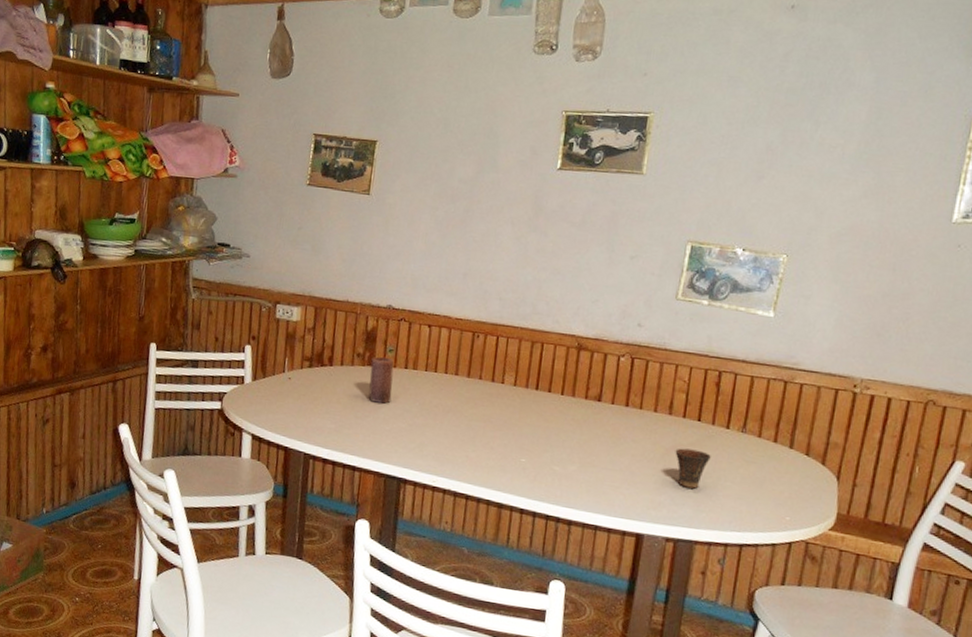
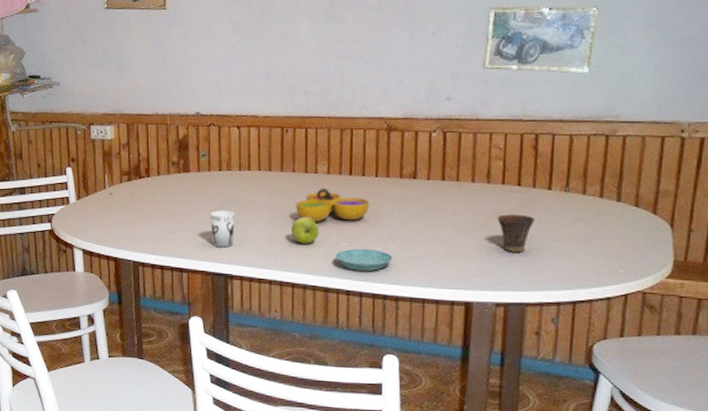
candle: present [368,356,394,404] -> none [186,162,210,206]
cup: none [389,409,416,450] -> present [209,210,235,248]
apple: none [471,427,500,456] -> present [292,218,320,244]
decorative bowl: none [477,400,553,437] -> present [295,188,370,222]
saucer: none [513,466,571,492] -> present [336,249,393,271]

